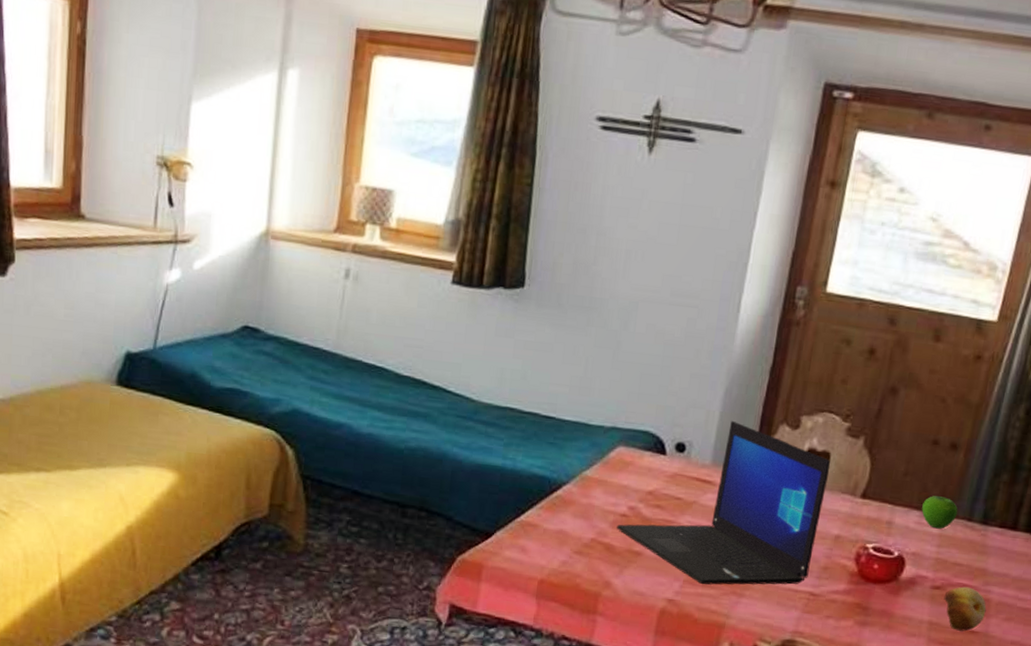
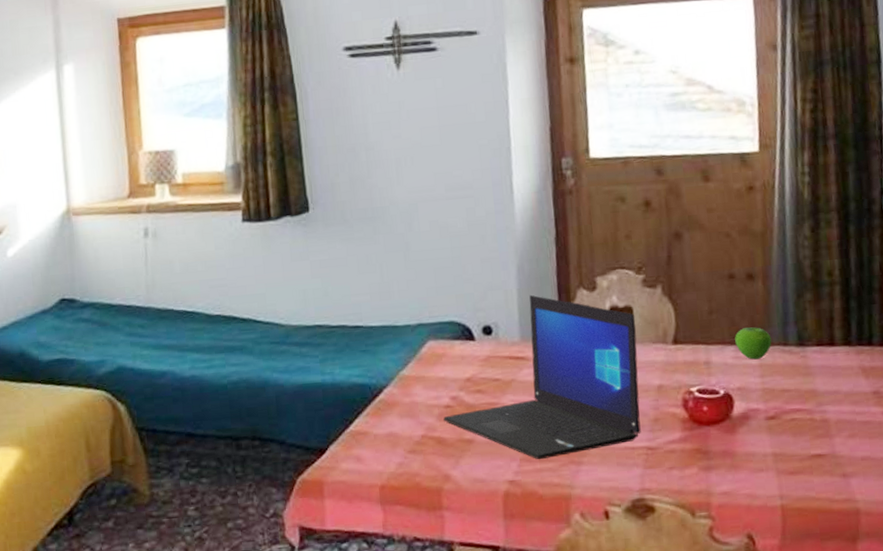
fruit: present [943,586,987,631] -> none [781,411,828,457]

